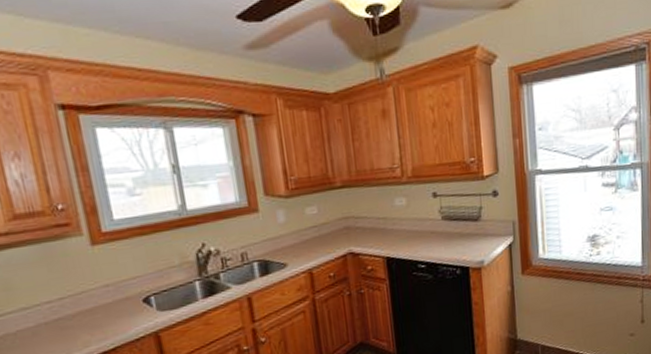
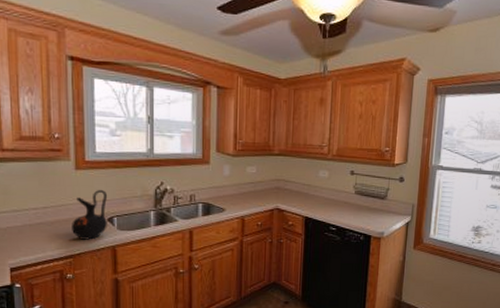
ceramic jug: none [98,265,144,331] -> present [72,190,107,240]

